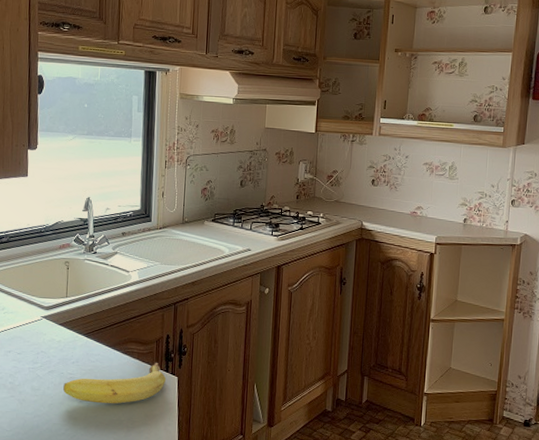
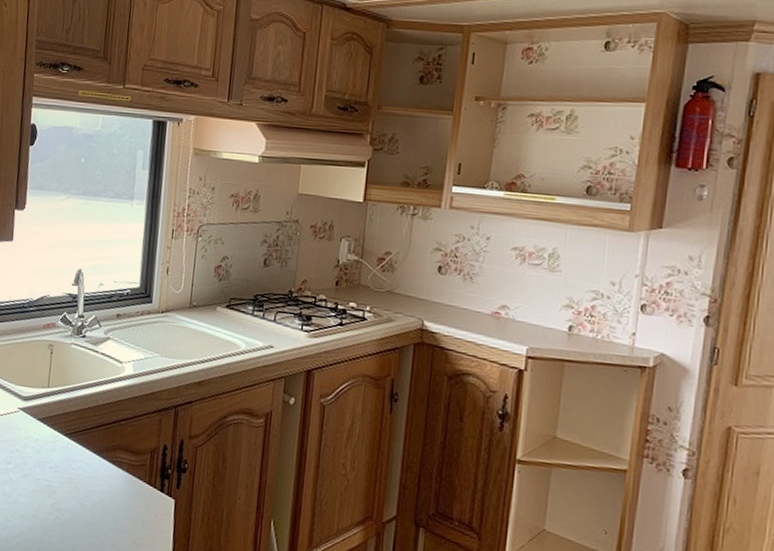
fruit: present [63,362,167,404] -> none [38,477,161,525]

